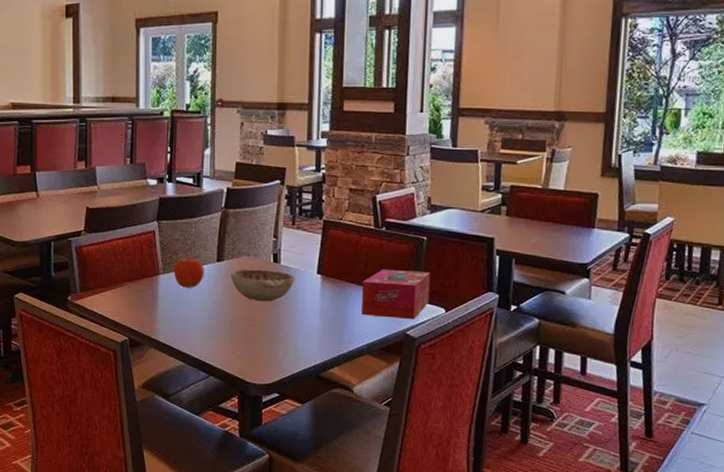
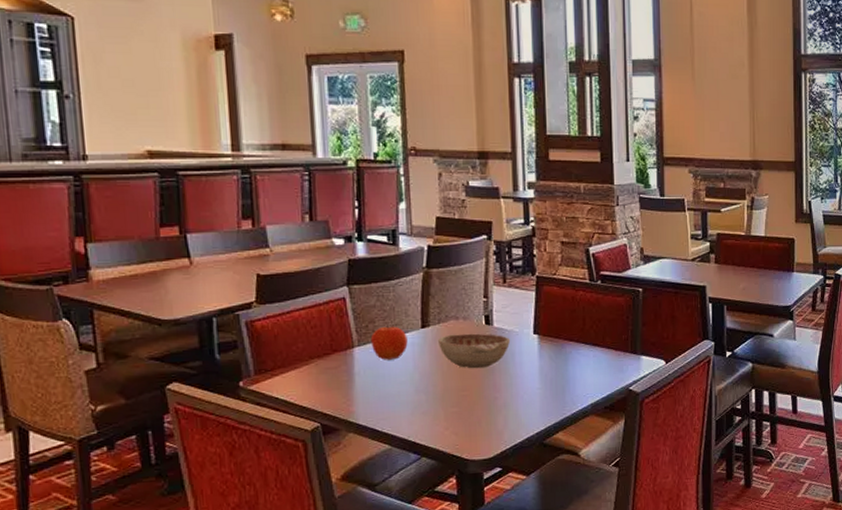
tissue box: present [362,269,431,320] -> none [581,323,650,375]

